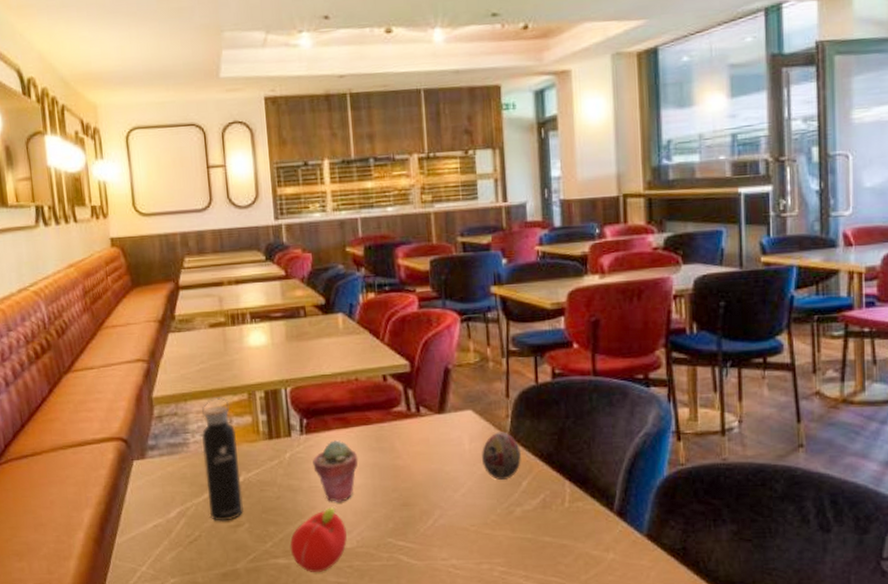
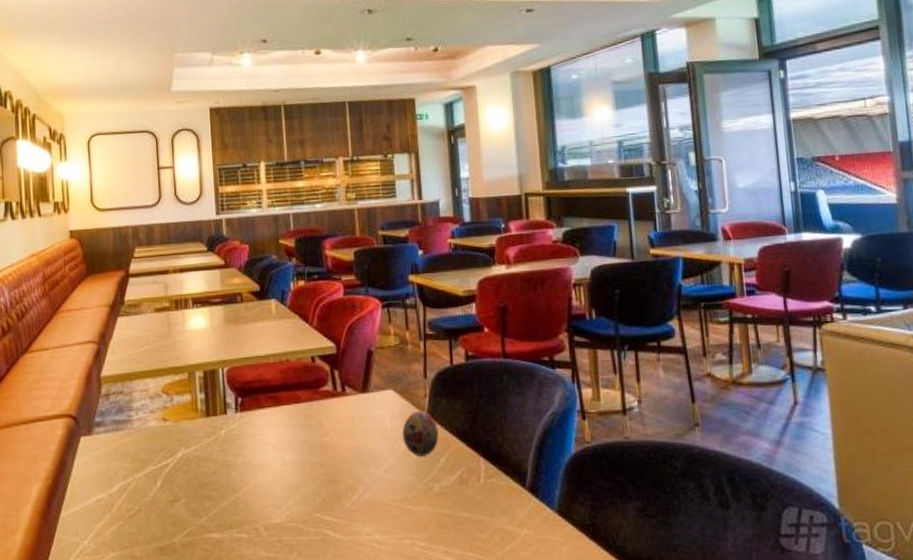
water bottle: present [201,397,243,522] -> none [144,377,181,496]
fruit: present [290,507,347,572] -> none [223,483,277,547]
potted succulent: present [313,440,359,502] -> none [246,418,289,478]

